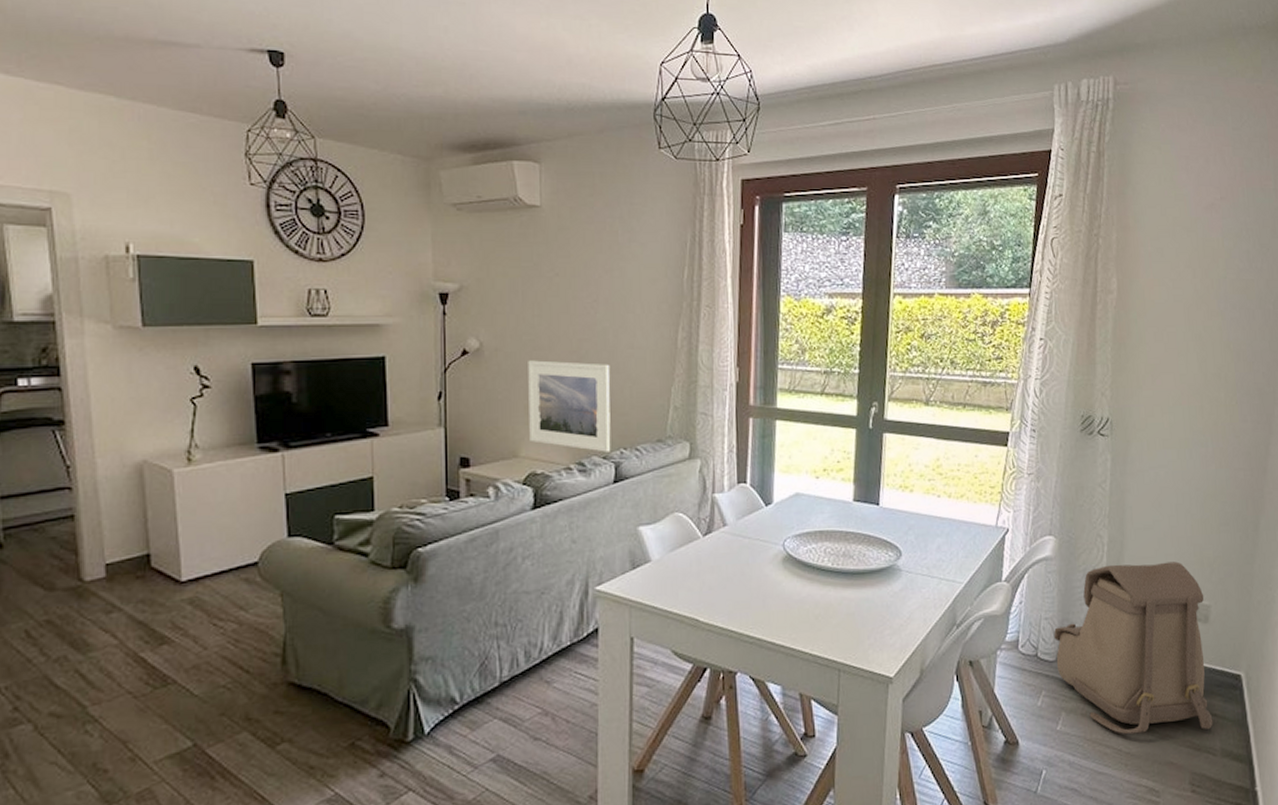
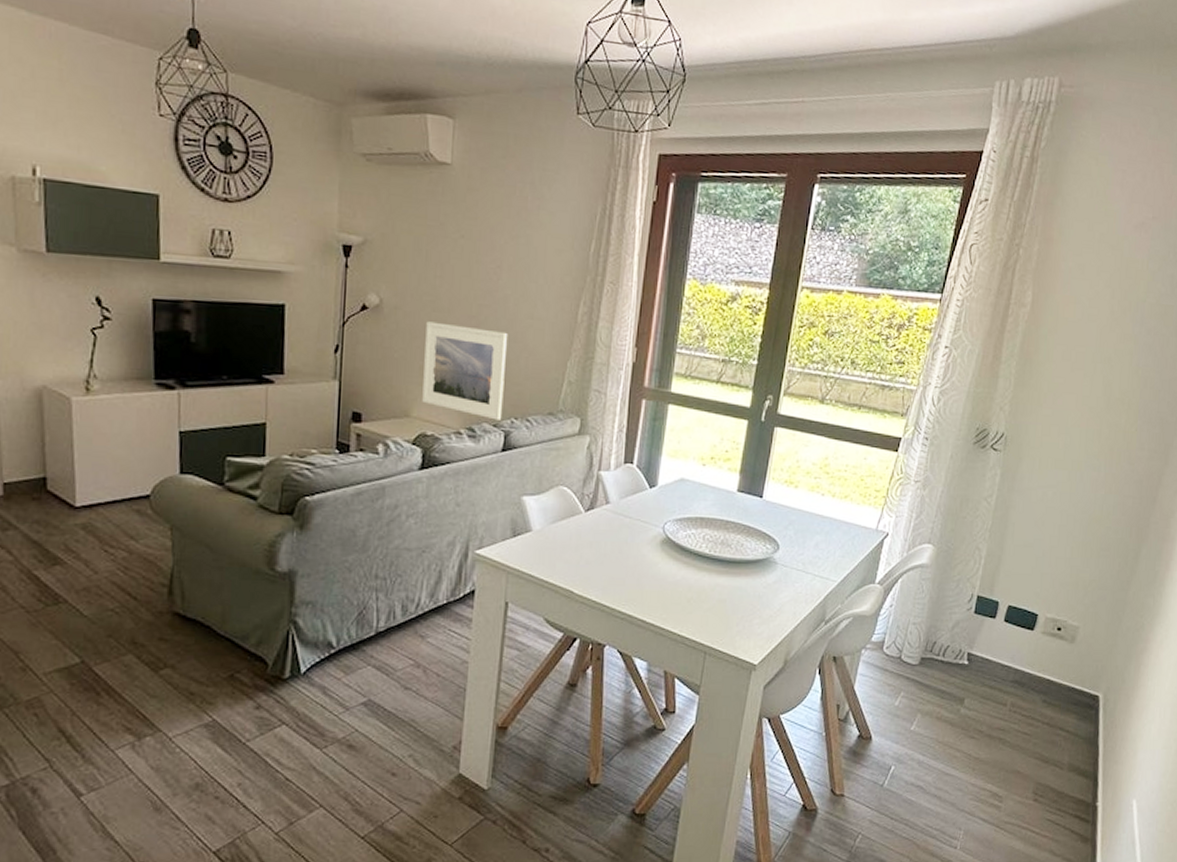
backpack: present [1053,561,1213,735] -> none [918,578,1074,744]

